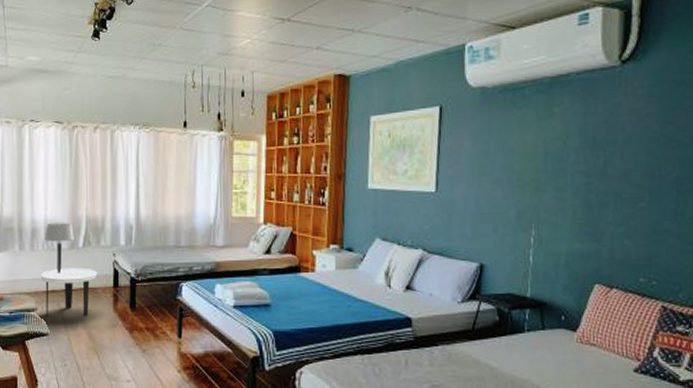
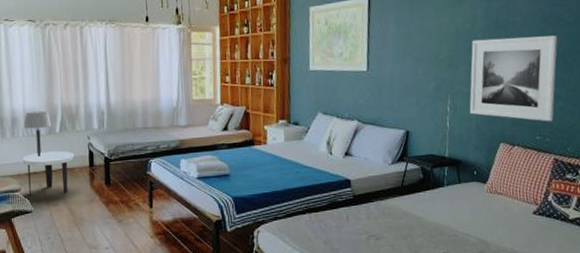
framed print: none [557,158,670,262] -> present [469,35,558,122]

